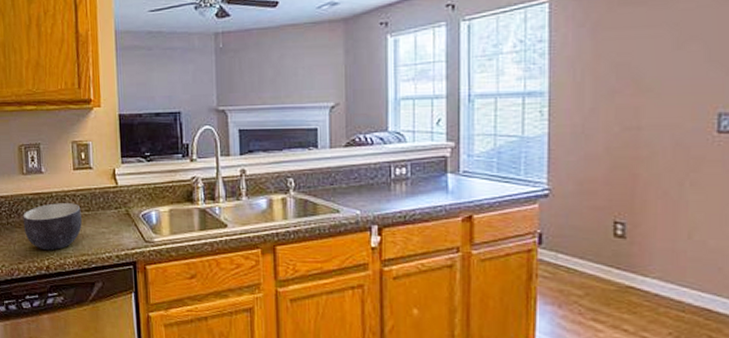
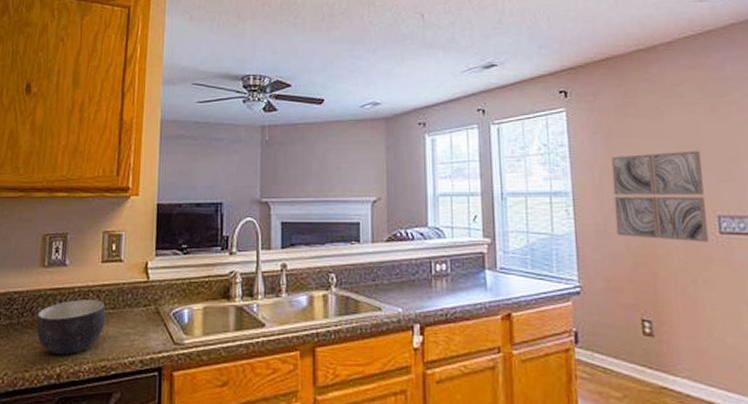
wall art: none [595,41,708,143] -> present [611,150,709,242]

